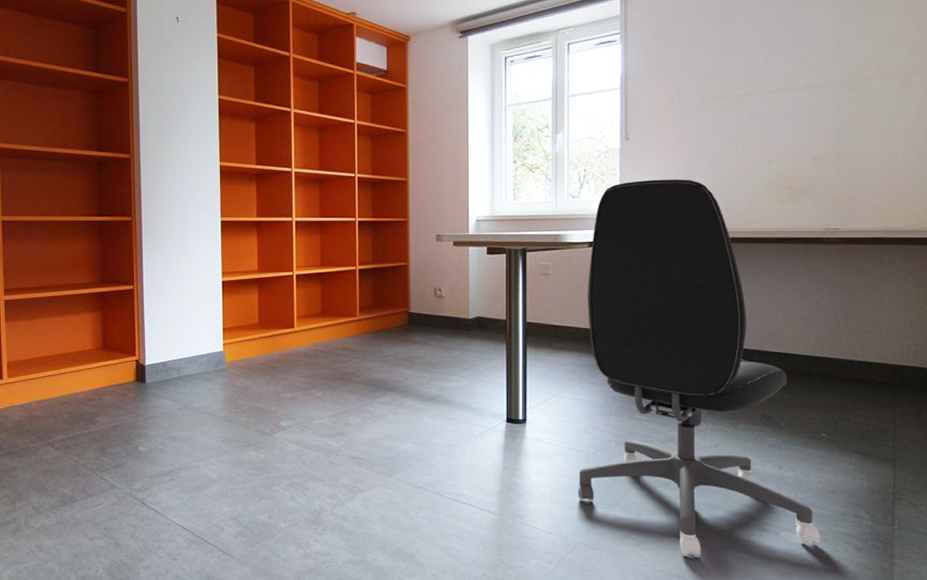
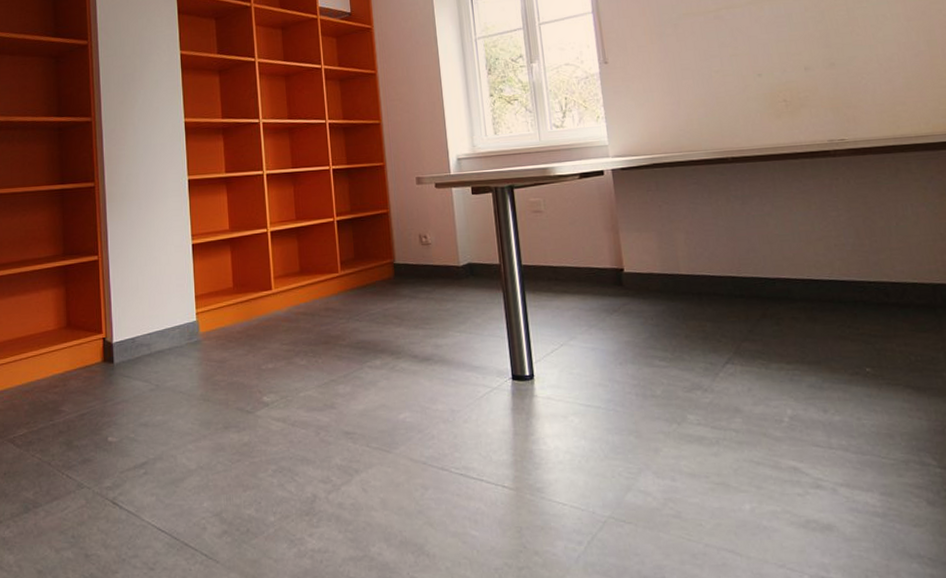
office chair: present [577,179,821,558] -> none [582,99,887,527]

